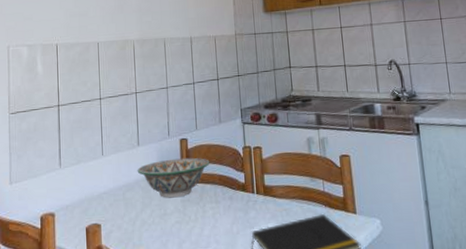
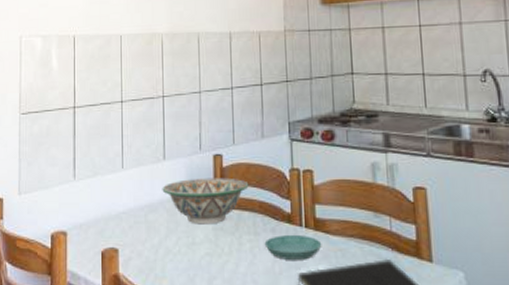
saucer: none [224,200,271,222] -> present [264,235,322,260]

